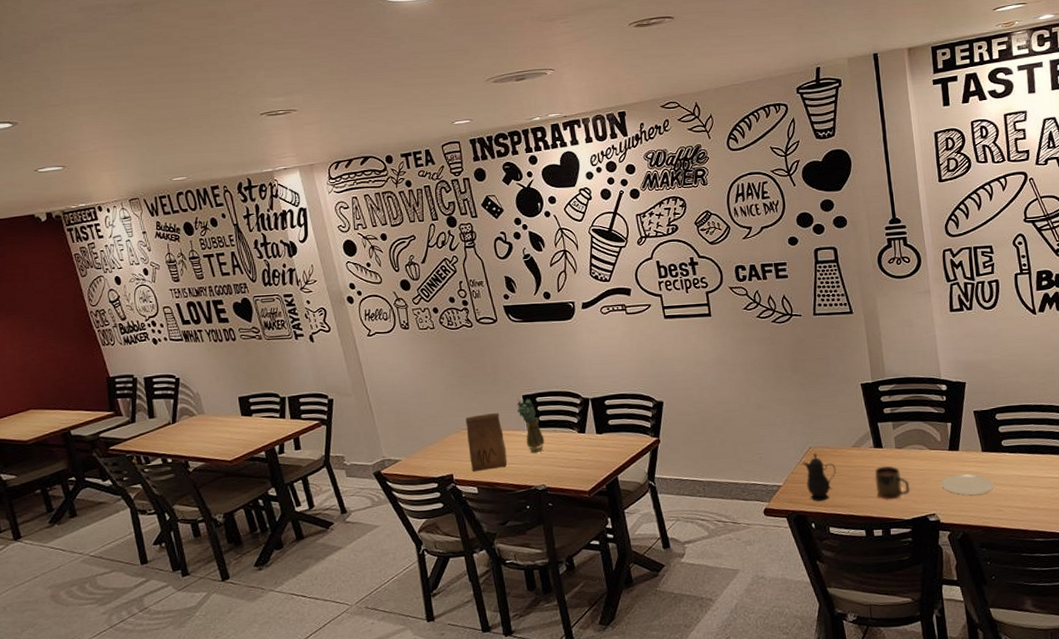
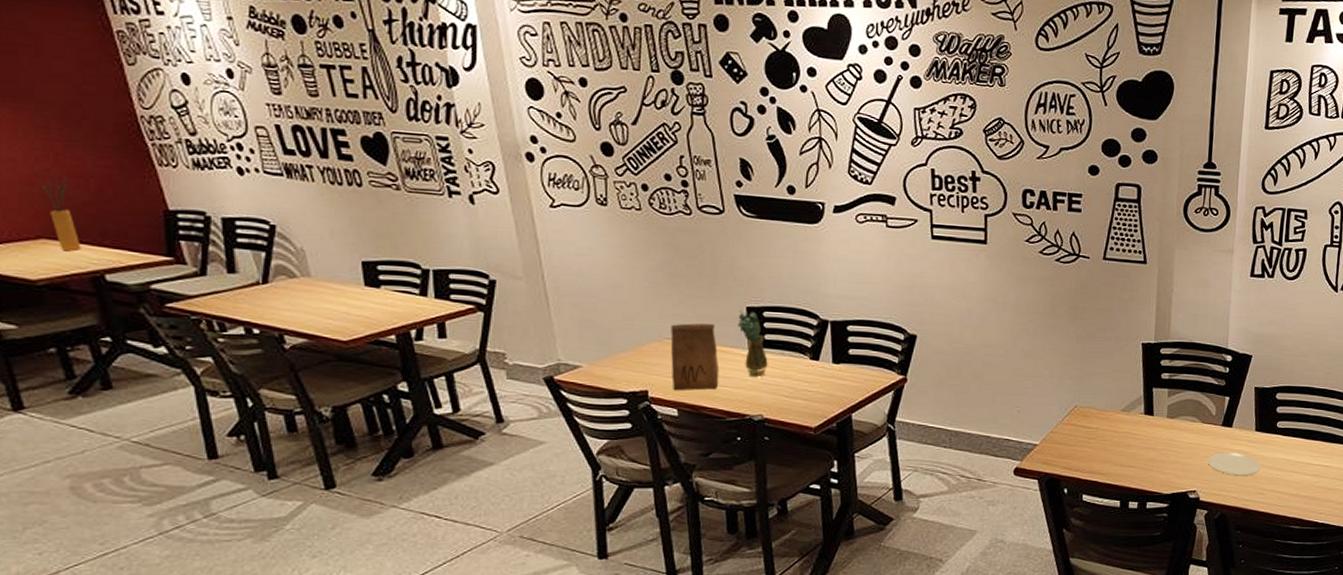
vase: none [28,362,55,417] -> present [38,176,82,252]
coffeepot: present [802,453,836,502] -> none [1064,413,1100,466]
mug: present [874,465,911,500] -> none [1139,435,1175,472]

